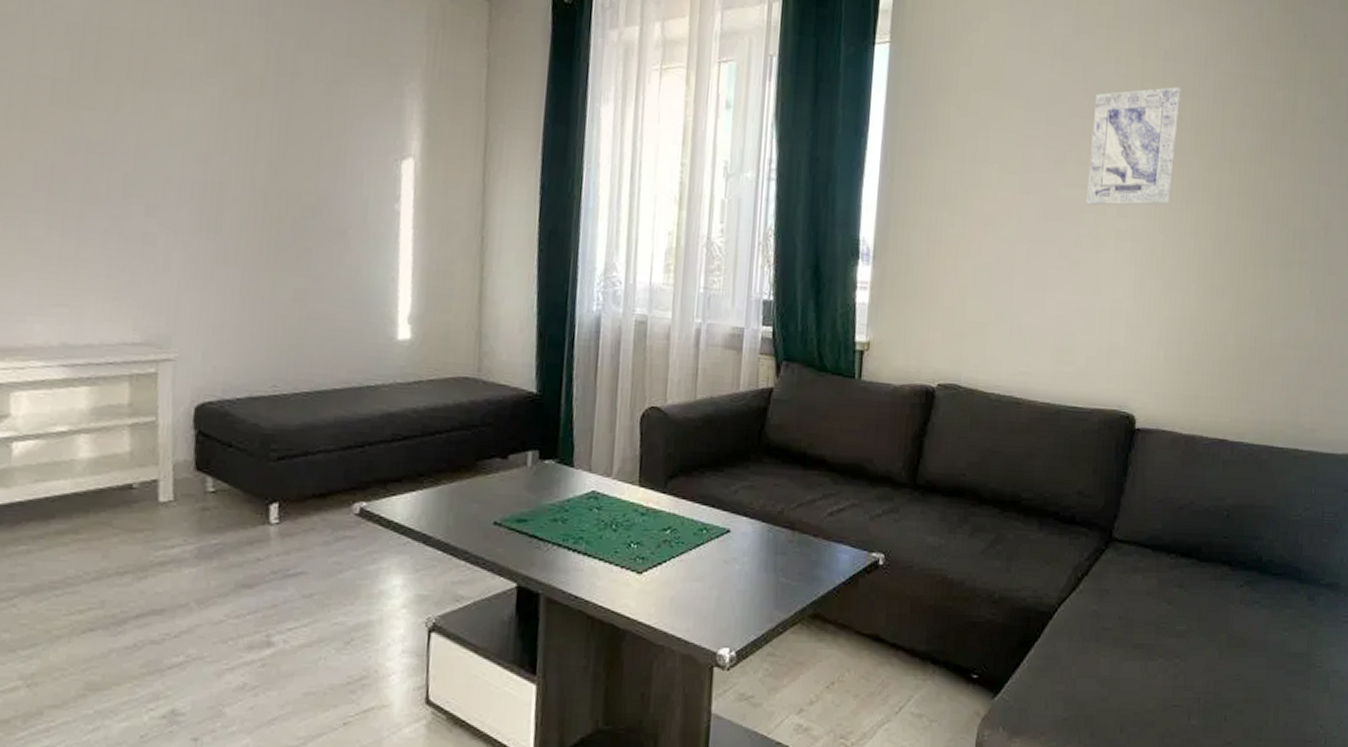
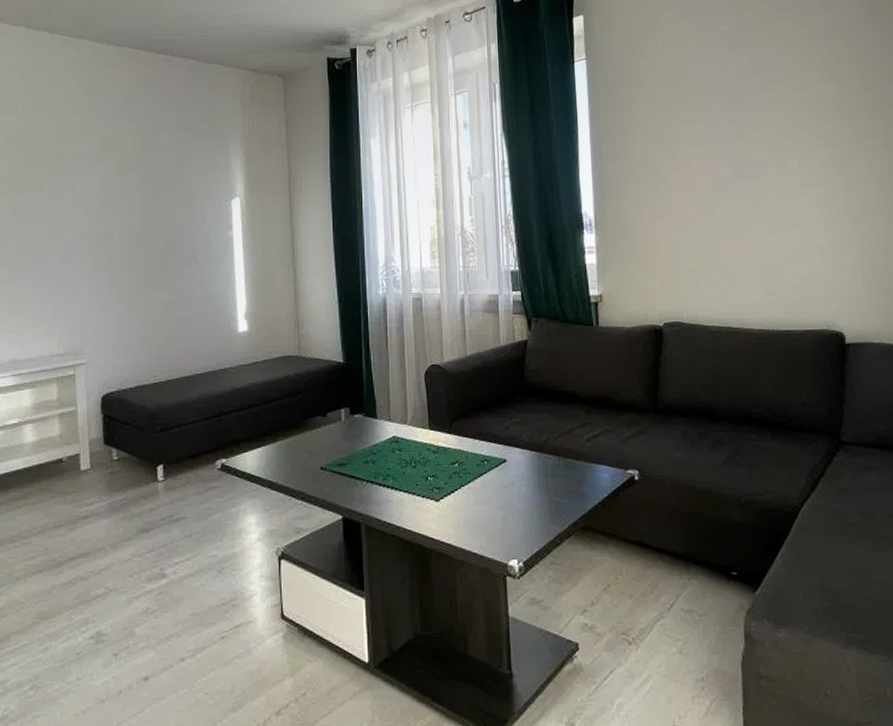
wall art: present [1086,86,1181,206] -> none [763,56,844,162]

